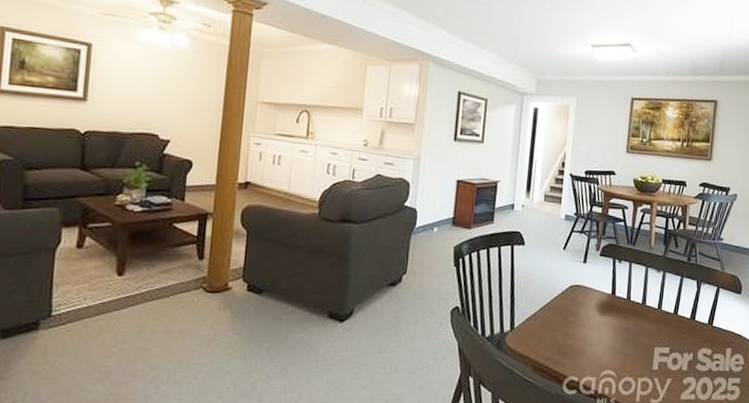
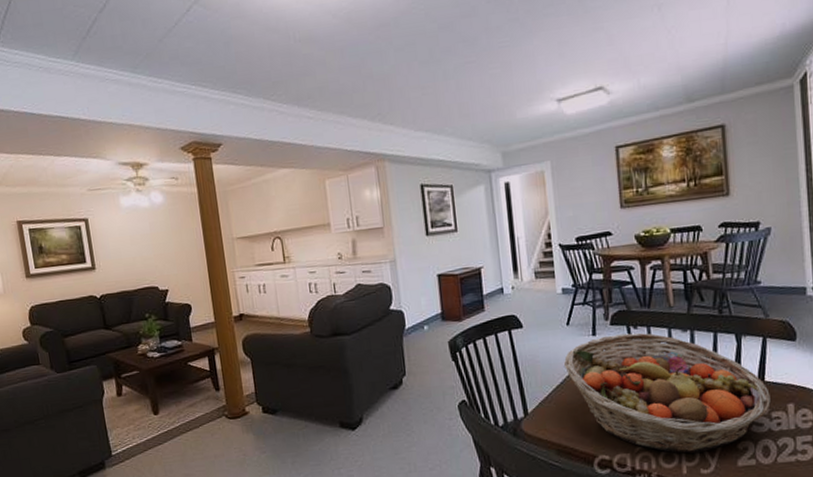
fruit basket: none [554,265,716,383] -> present [564,333,772,454]

